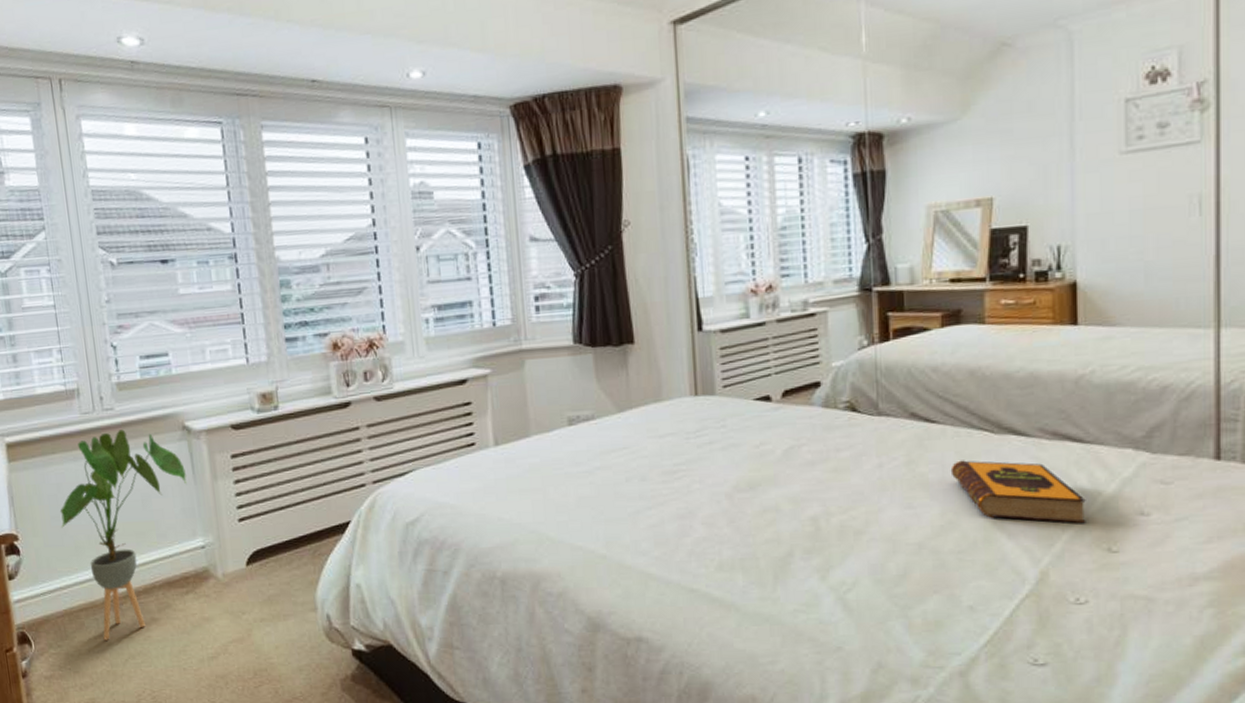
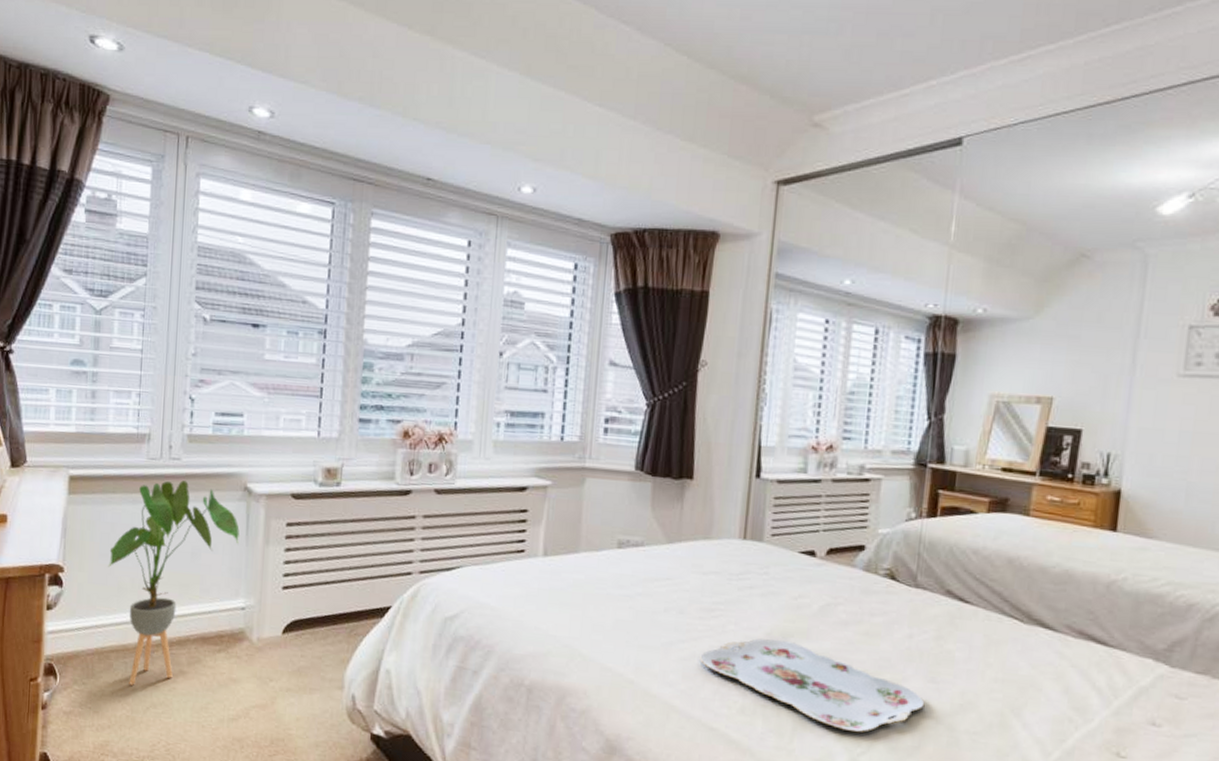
serving tray: none [669,490,905,571] -> present [700,638,925,733]
hardback book: present [950,460,1086,524] -> none [976,643,1102,725]

